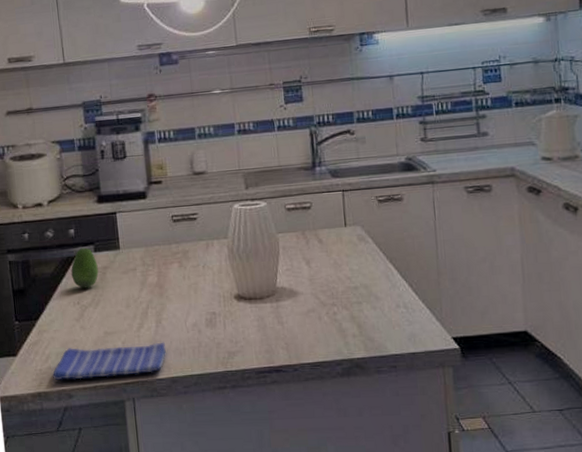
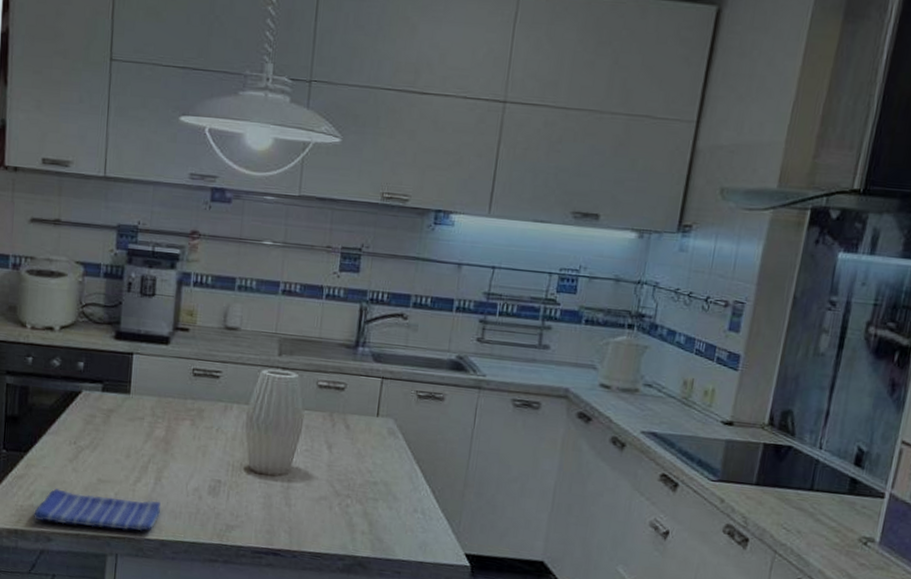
fruit: present [71,247,99,289] -> none [72,384,103,429]

